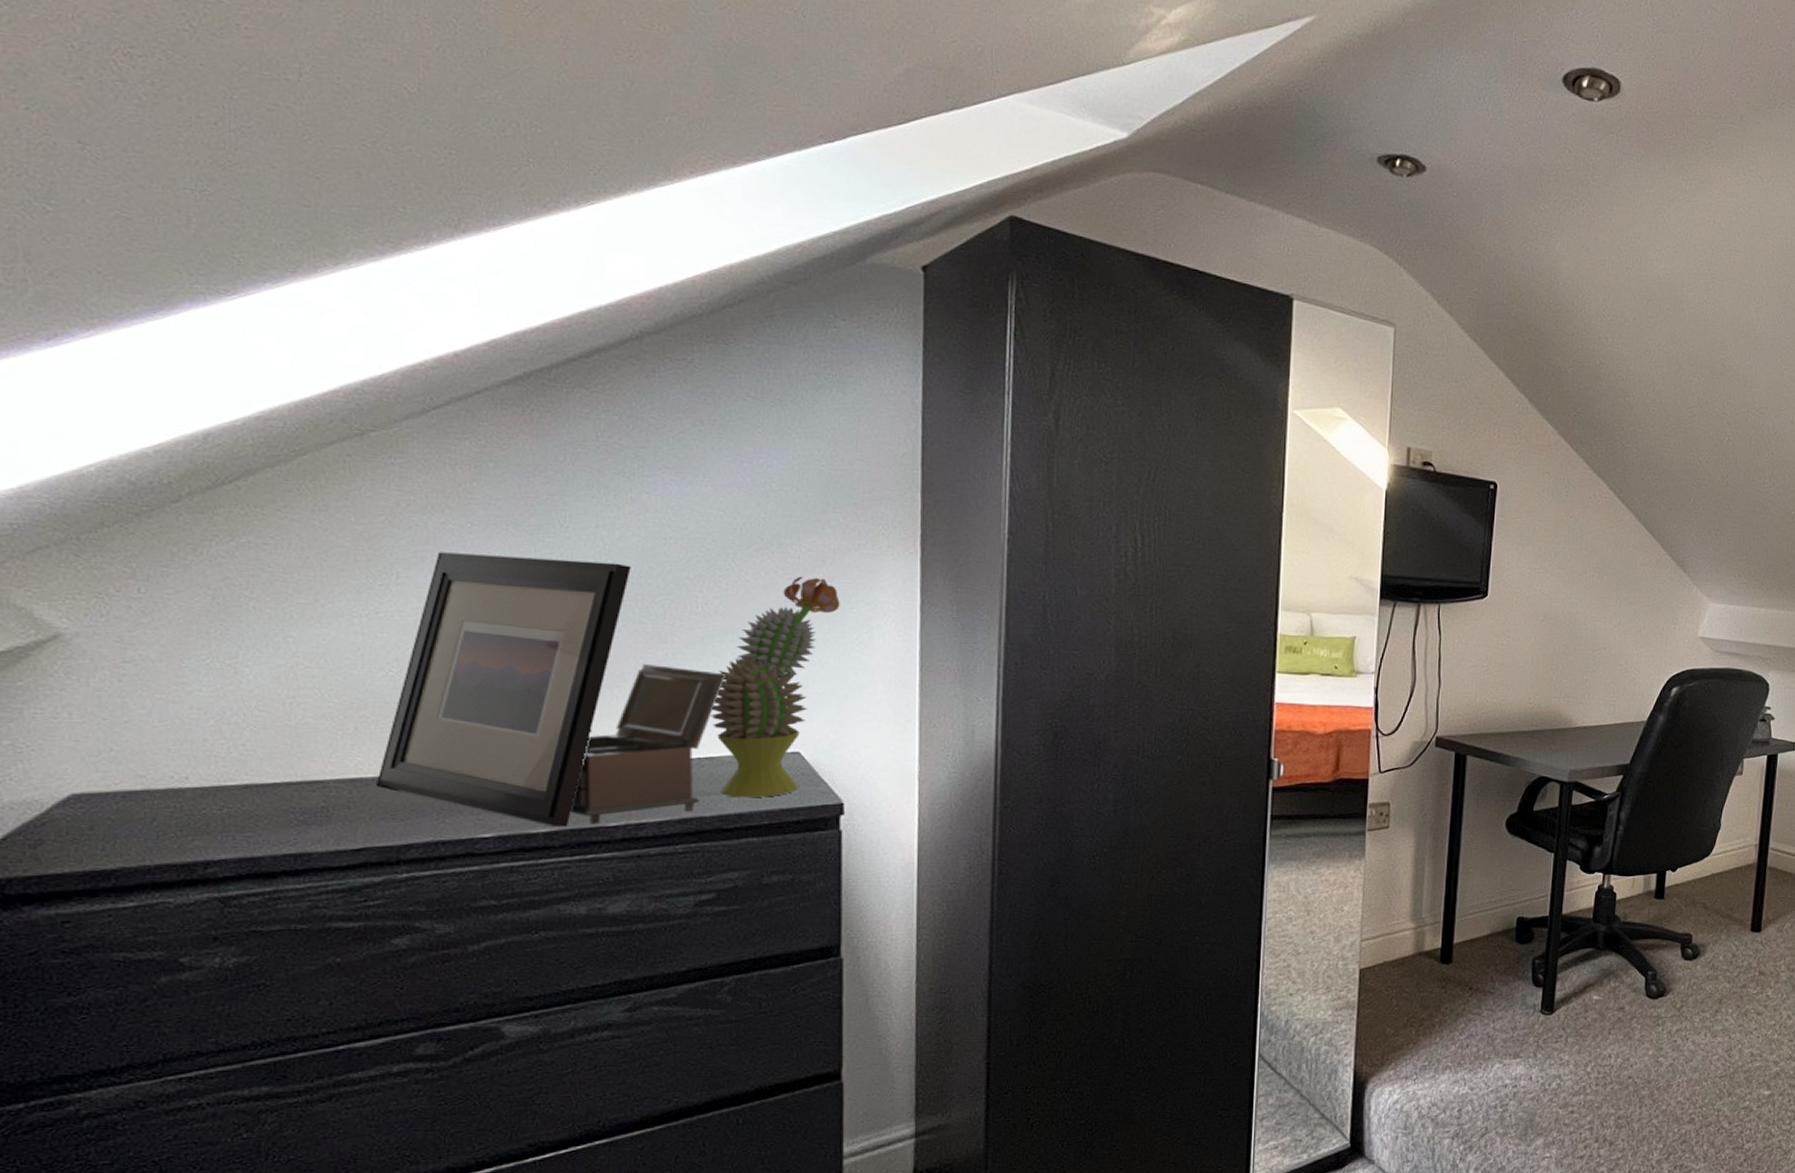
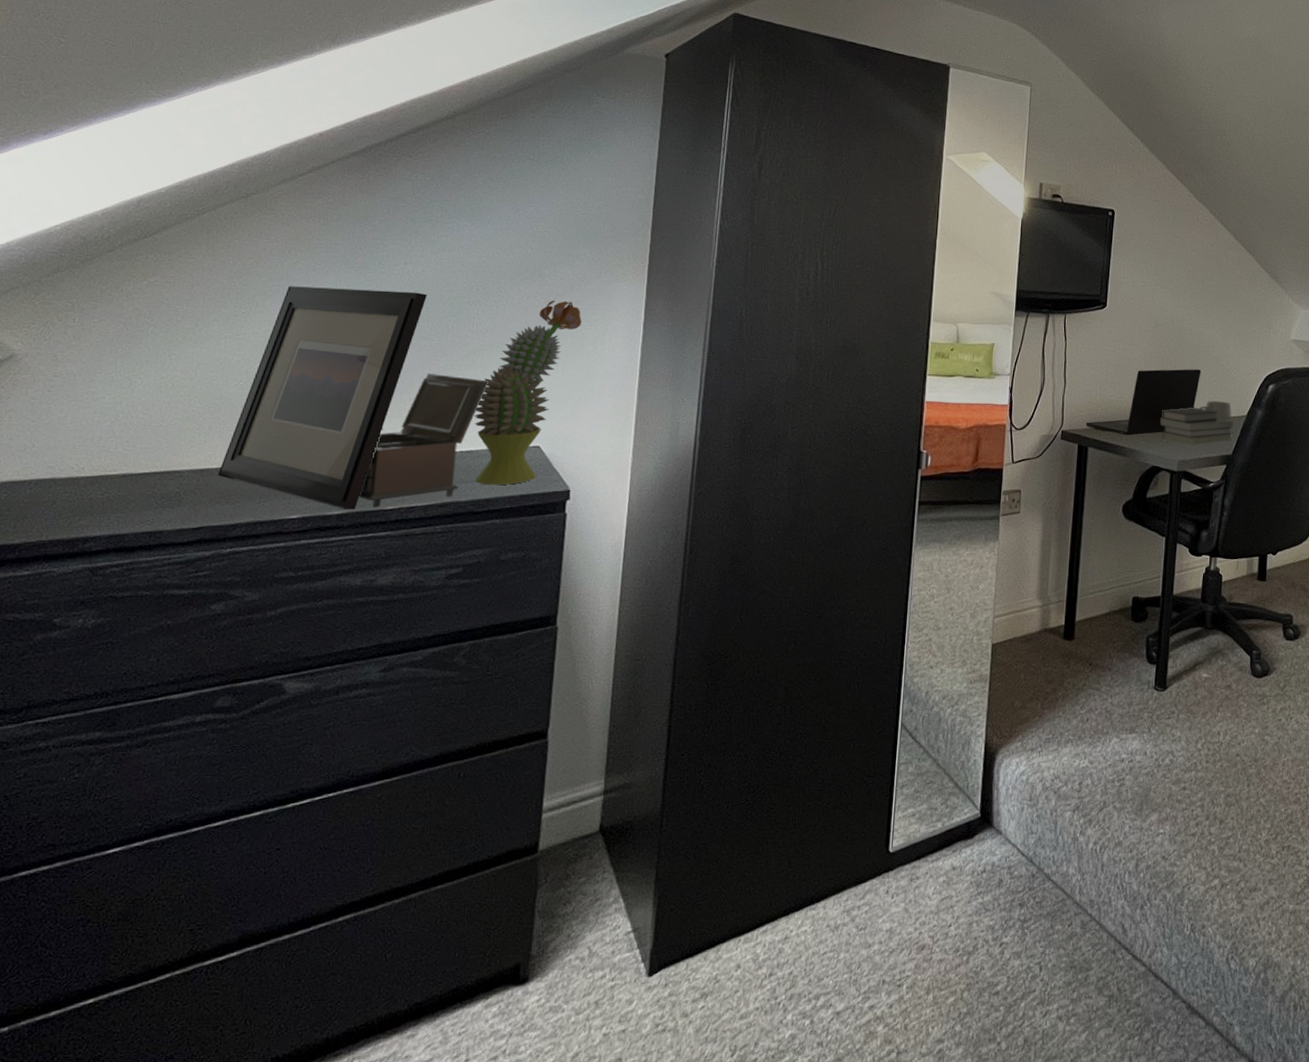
laptop: none [1464,668,1597,743] -> present [1086,369,1201,436]
books: none [1549,711,1632,753] -> present [1160,407,1233,445]
mug: none [1593,704,1630,727] -> present [1199,401,1232,421]

